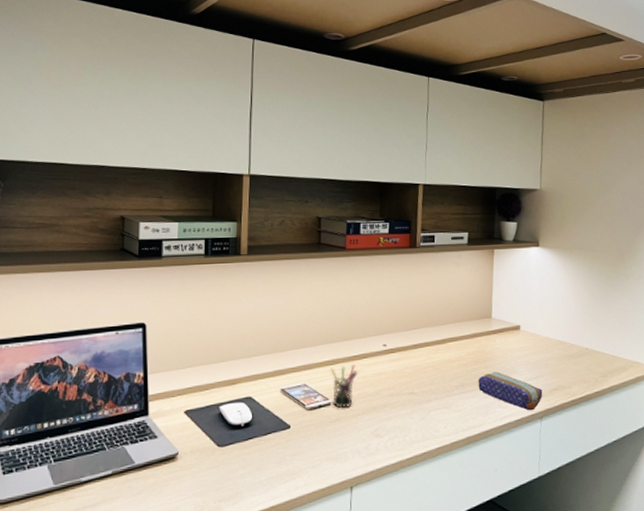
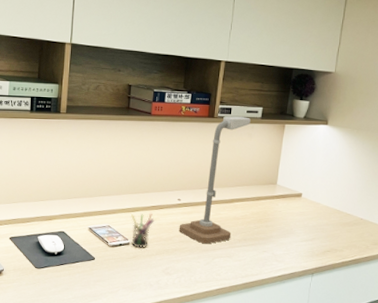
desk lamp: none [387,244,457,395] -> present [179,116,251,244]
pencil case: present [478,372,543,411] -> none [258,231,317,267]

